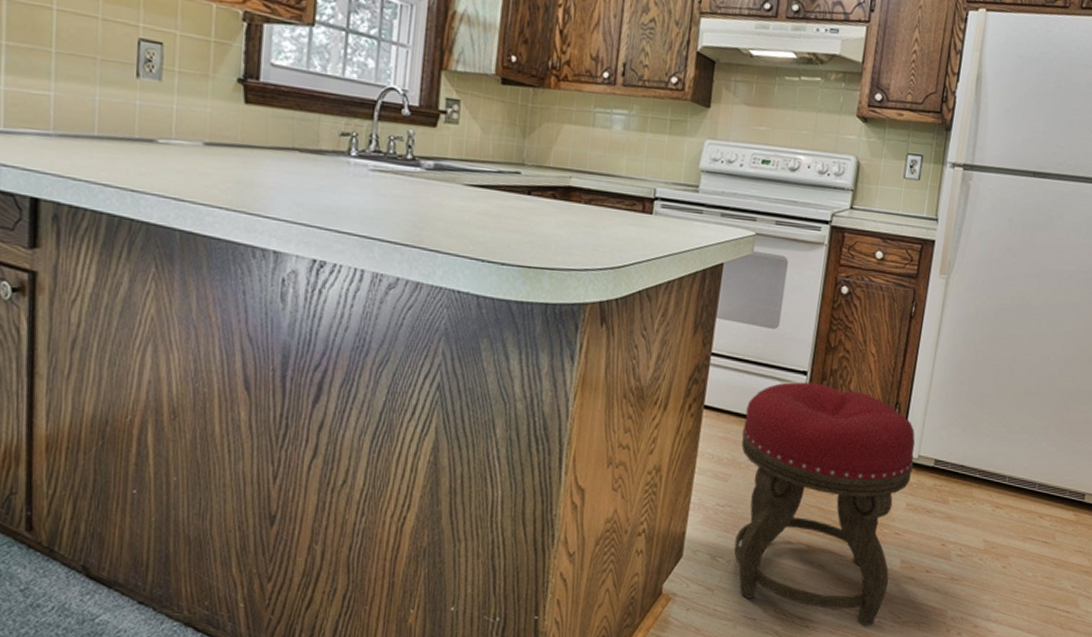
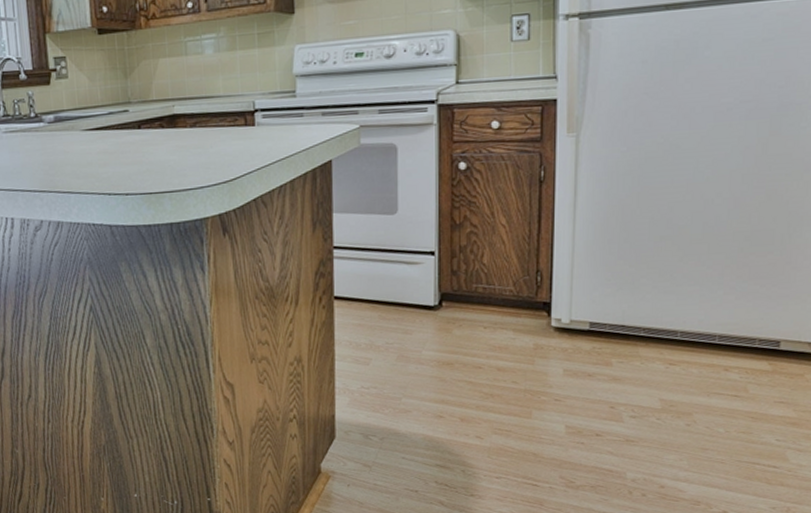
stool: present [733,382,916,626] -> none [376,261,566,492]

